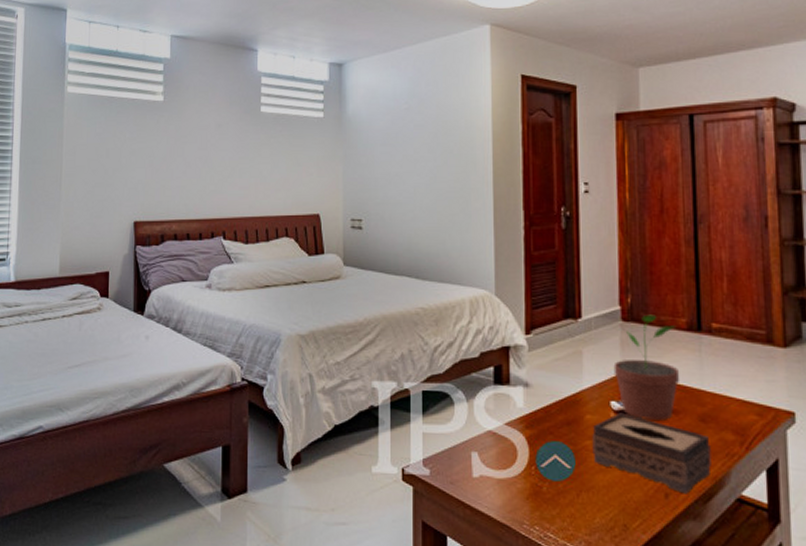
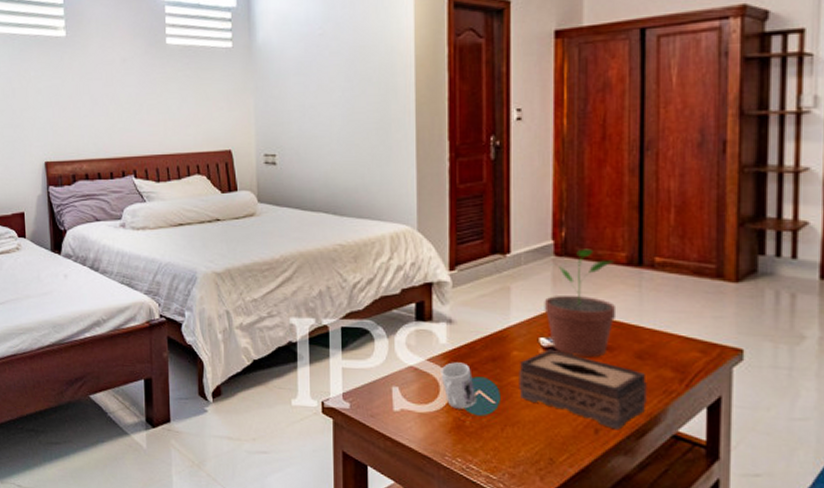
mug: none [518,426,554,475] -> present [440,362,478,409]

